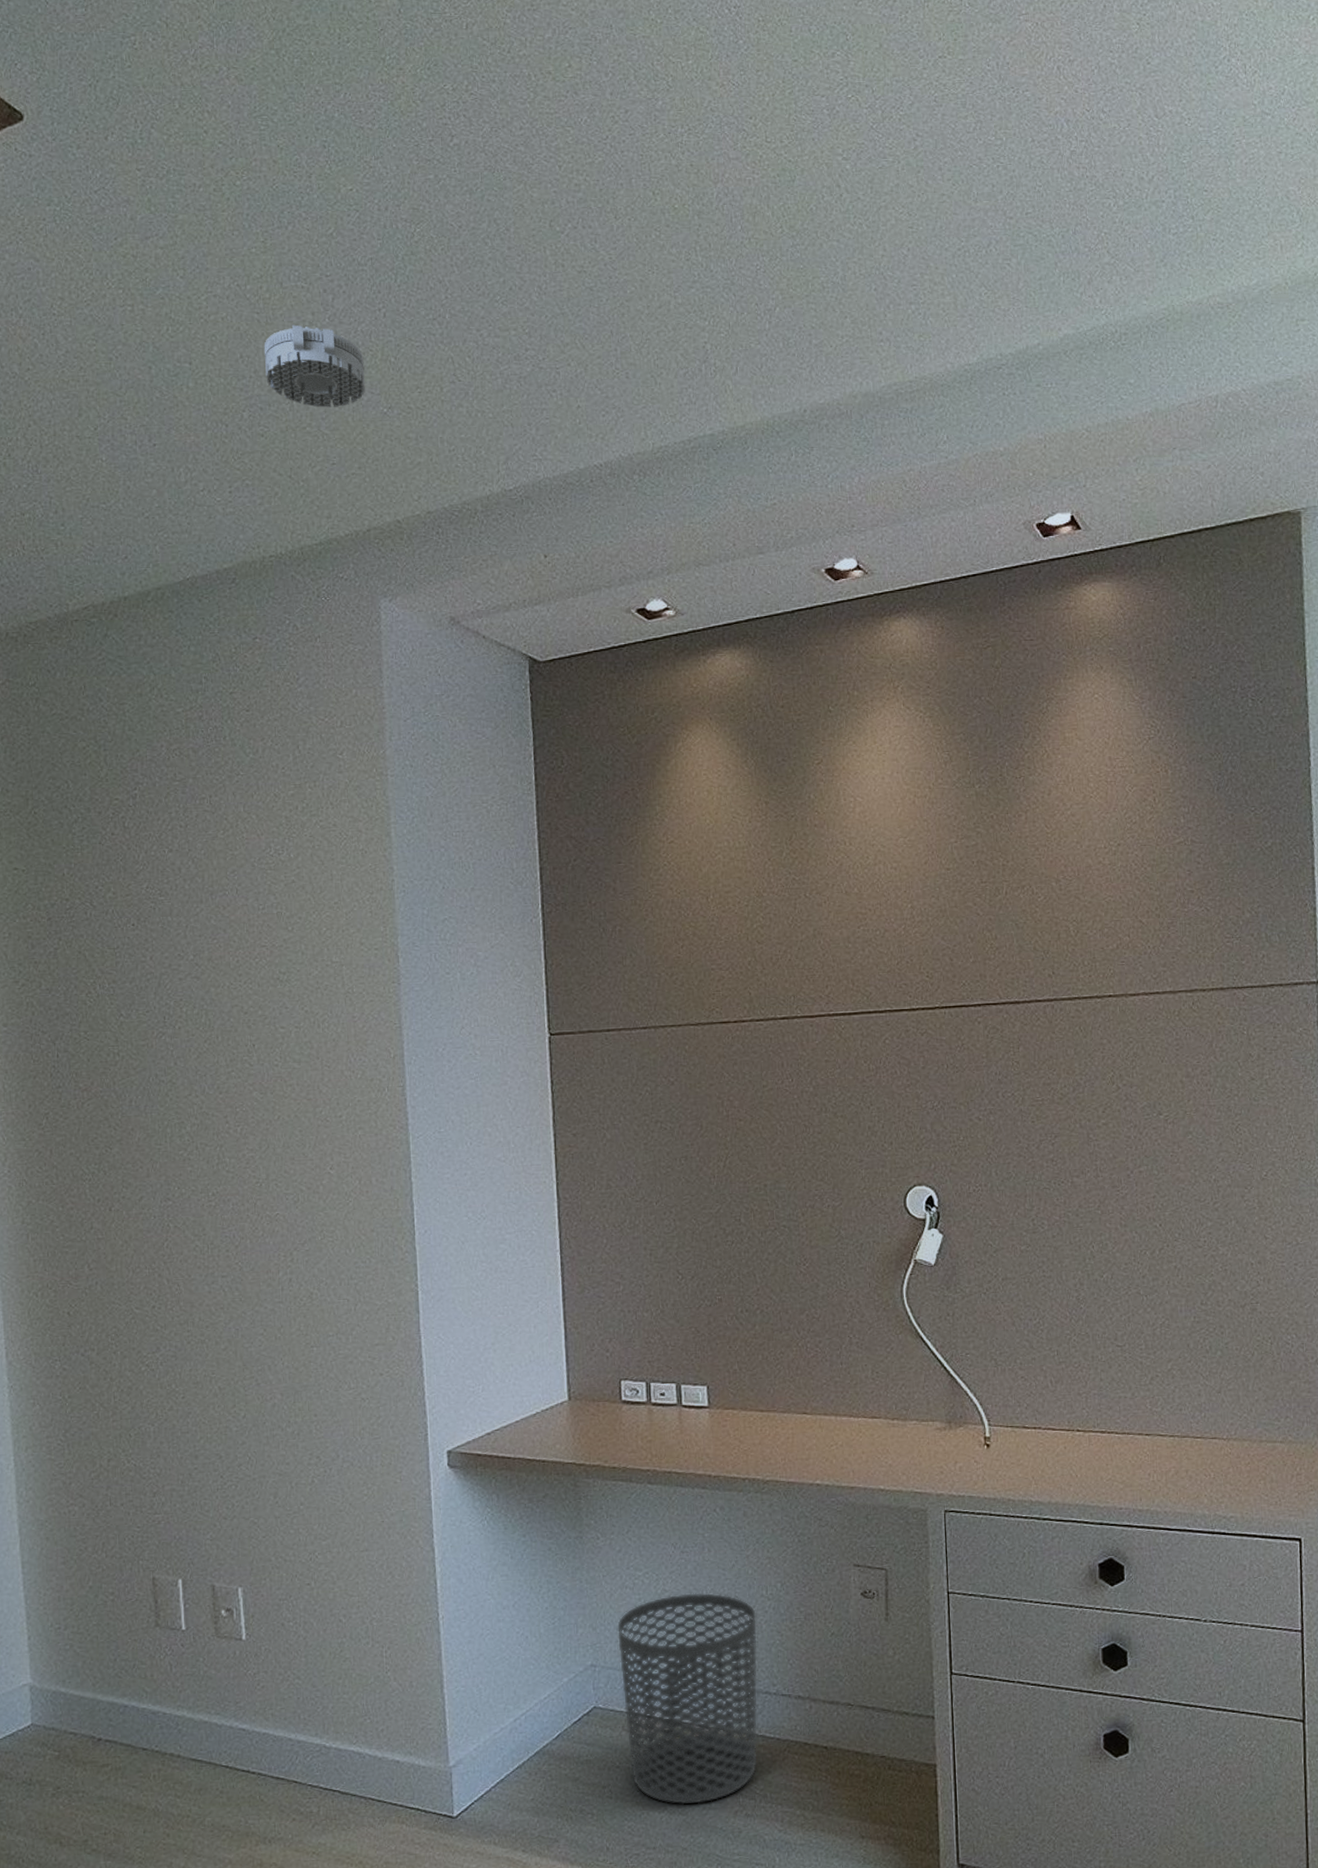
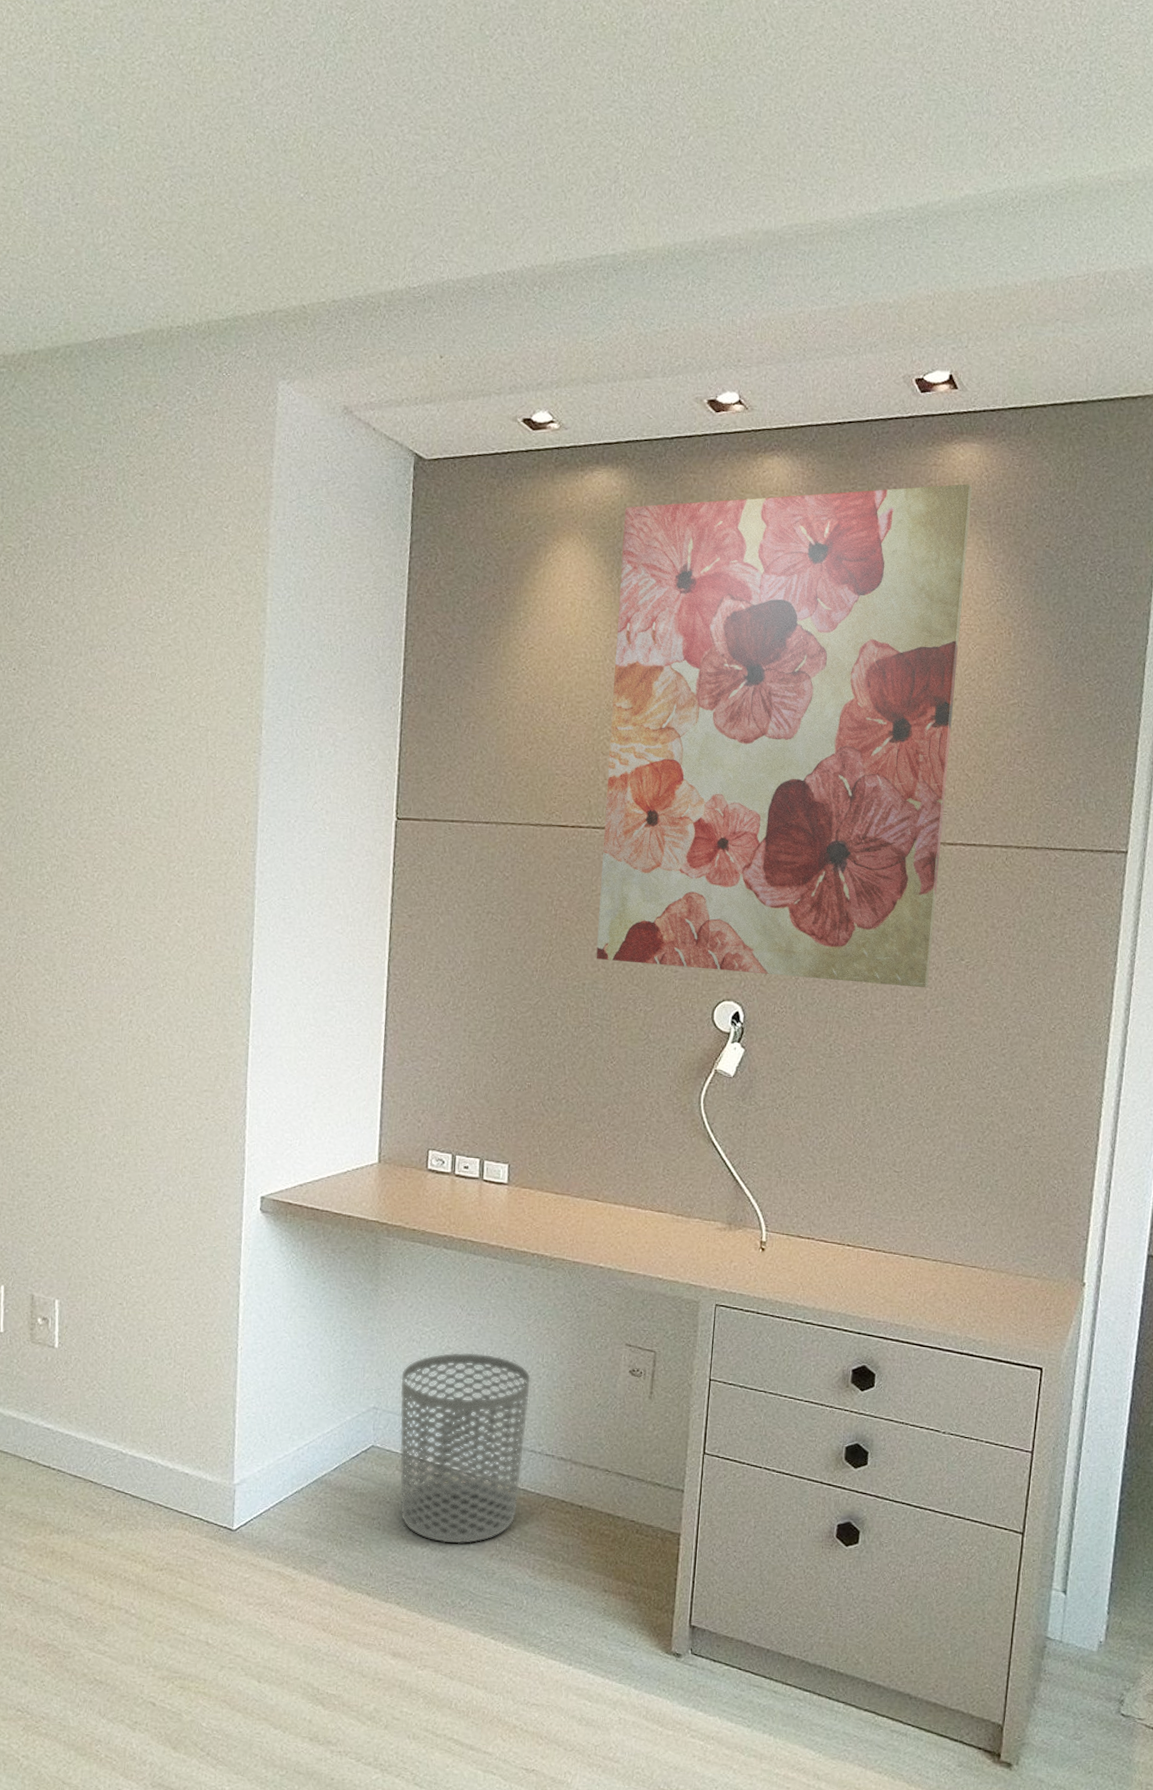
smoke detector: present [264,324,365,408] -> none [190,100,287,187]
wall art: none [753,624,1128,1158] -> present [596,484,973,988]

